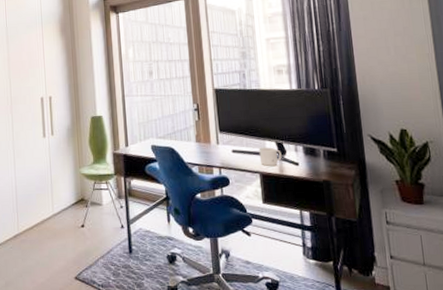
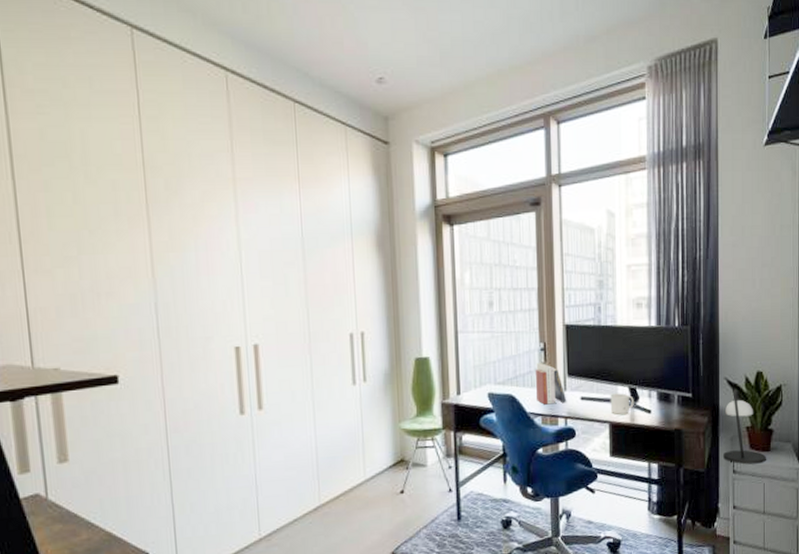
books: none [190,121,220,156] -> present [535,363,567,405]
table lamp: none [372,145,420,217] -> present [722,389,766,465]

